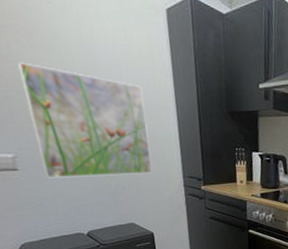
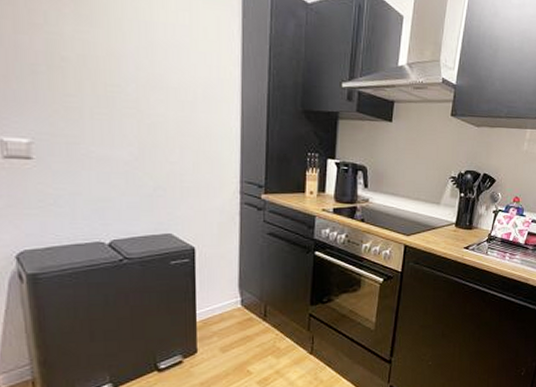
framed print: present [17,62,152,179] -> none [54,33,204,176]

